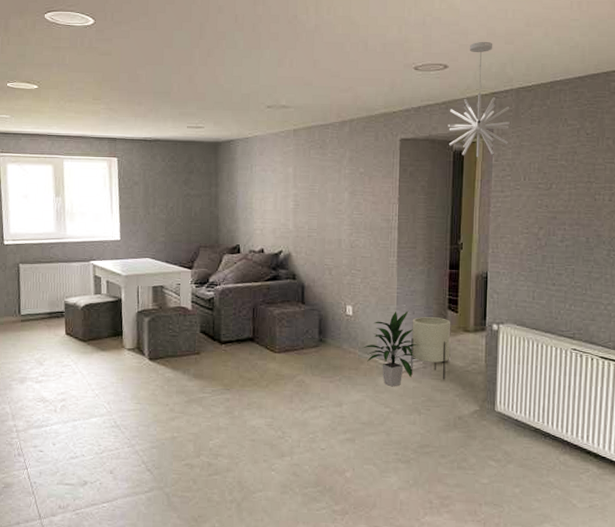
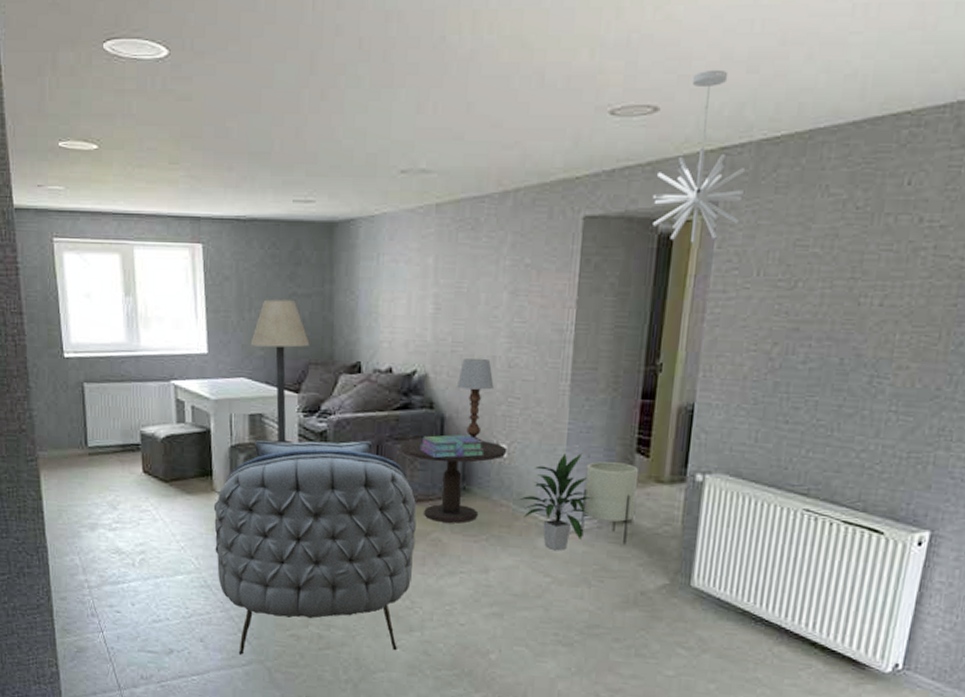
armchair: none [123,304,285,483] -> present [213,440,416,655]
floor lamp: none [154,199,200,309] -> present [250,299,310,444]
side table: none [270,302,353,368] -> present [399,439,508,523]
stack of books: none [286,298,336,318] -> present [419,434,485,459]
table lamp: none [312,241,341,305] -> present [456,358,494,444]

